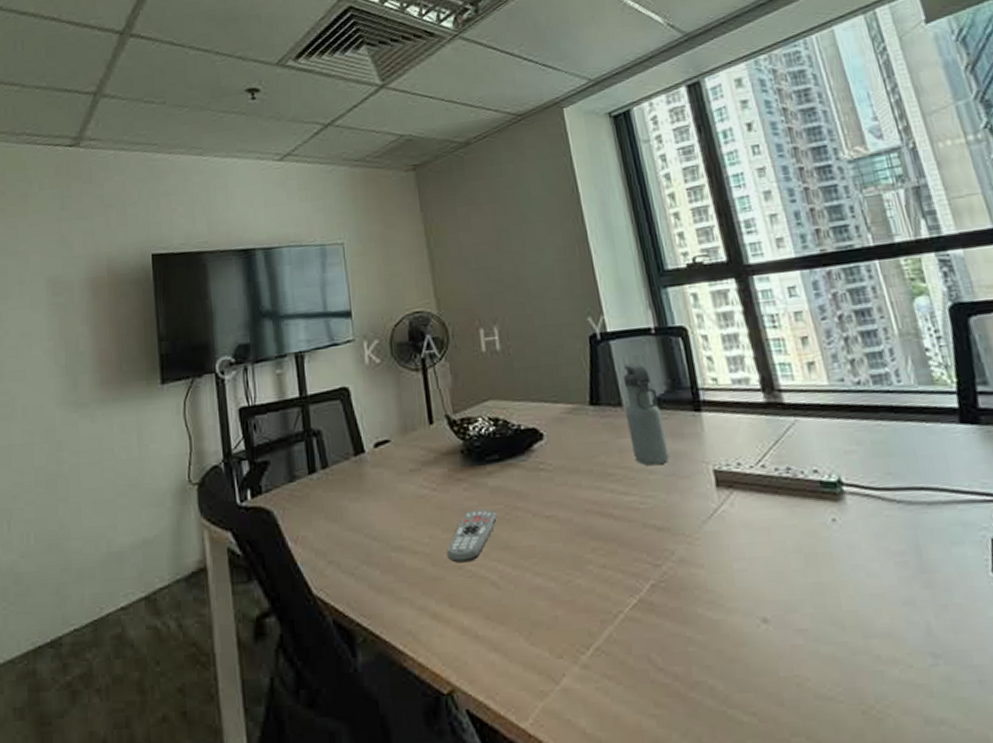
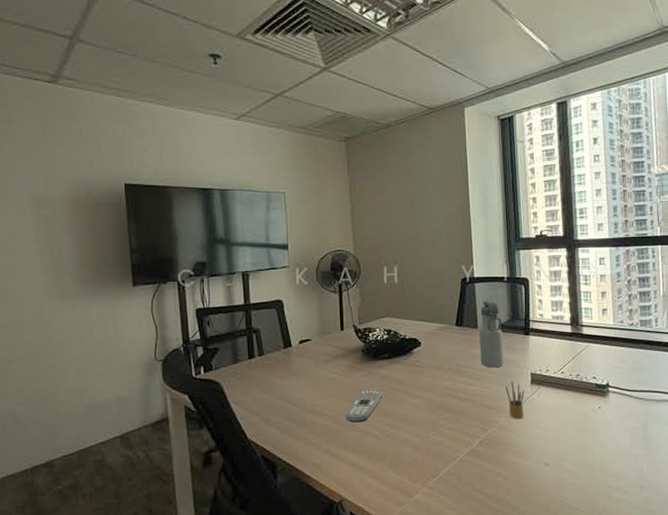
pencil box: none [677,484,713,546] -> present [505,381,524,419]

